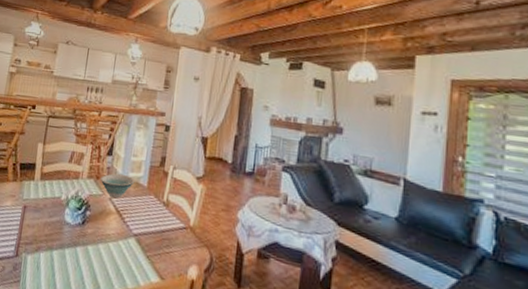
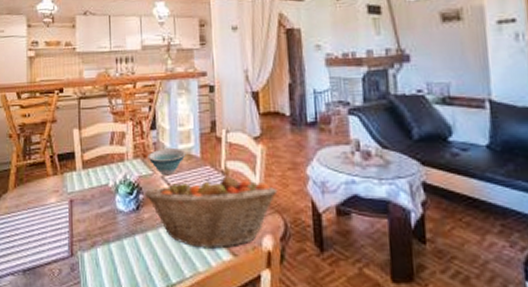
fruit basket: none [91,203,210,271] -> present [144,174,278,249]

